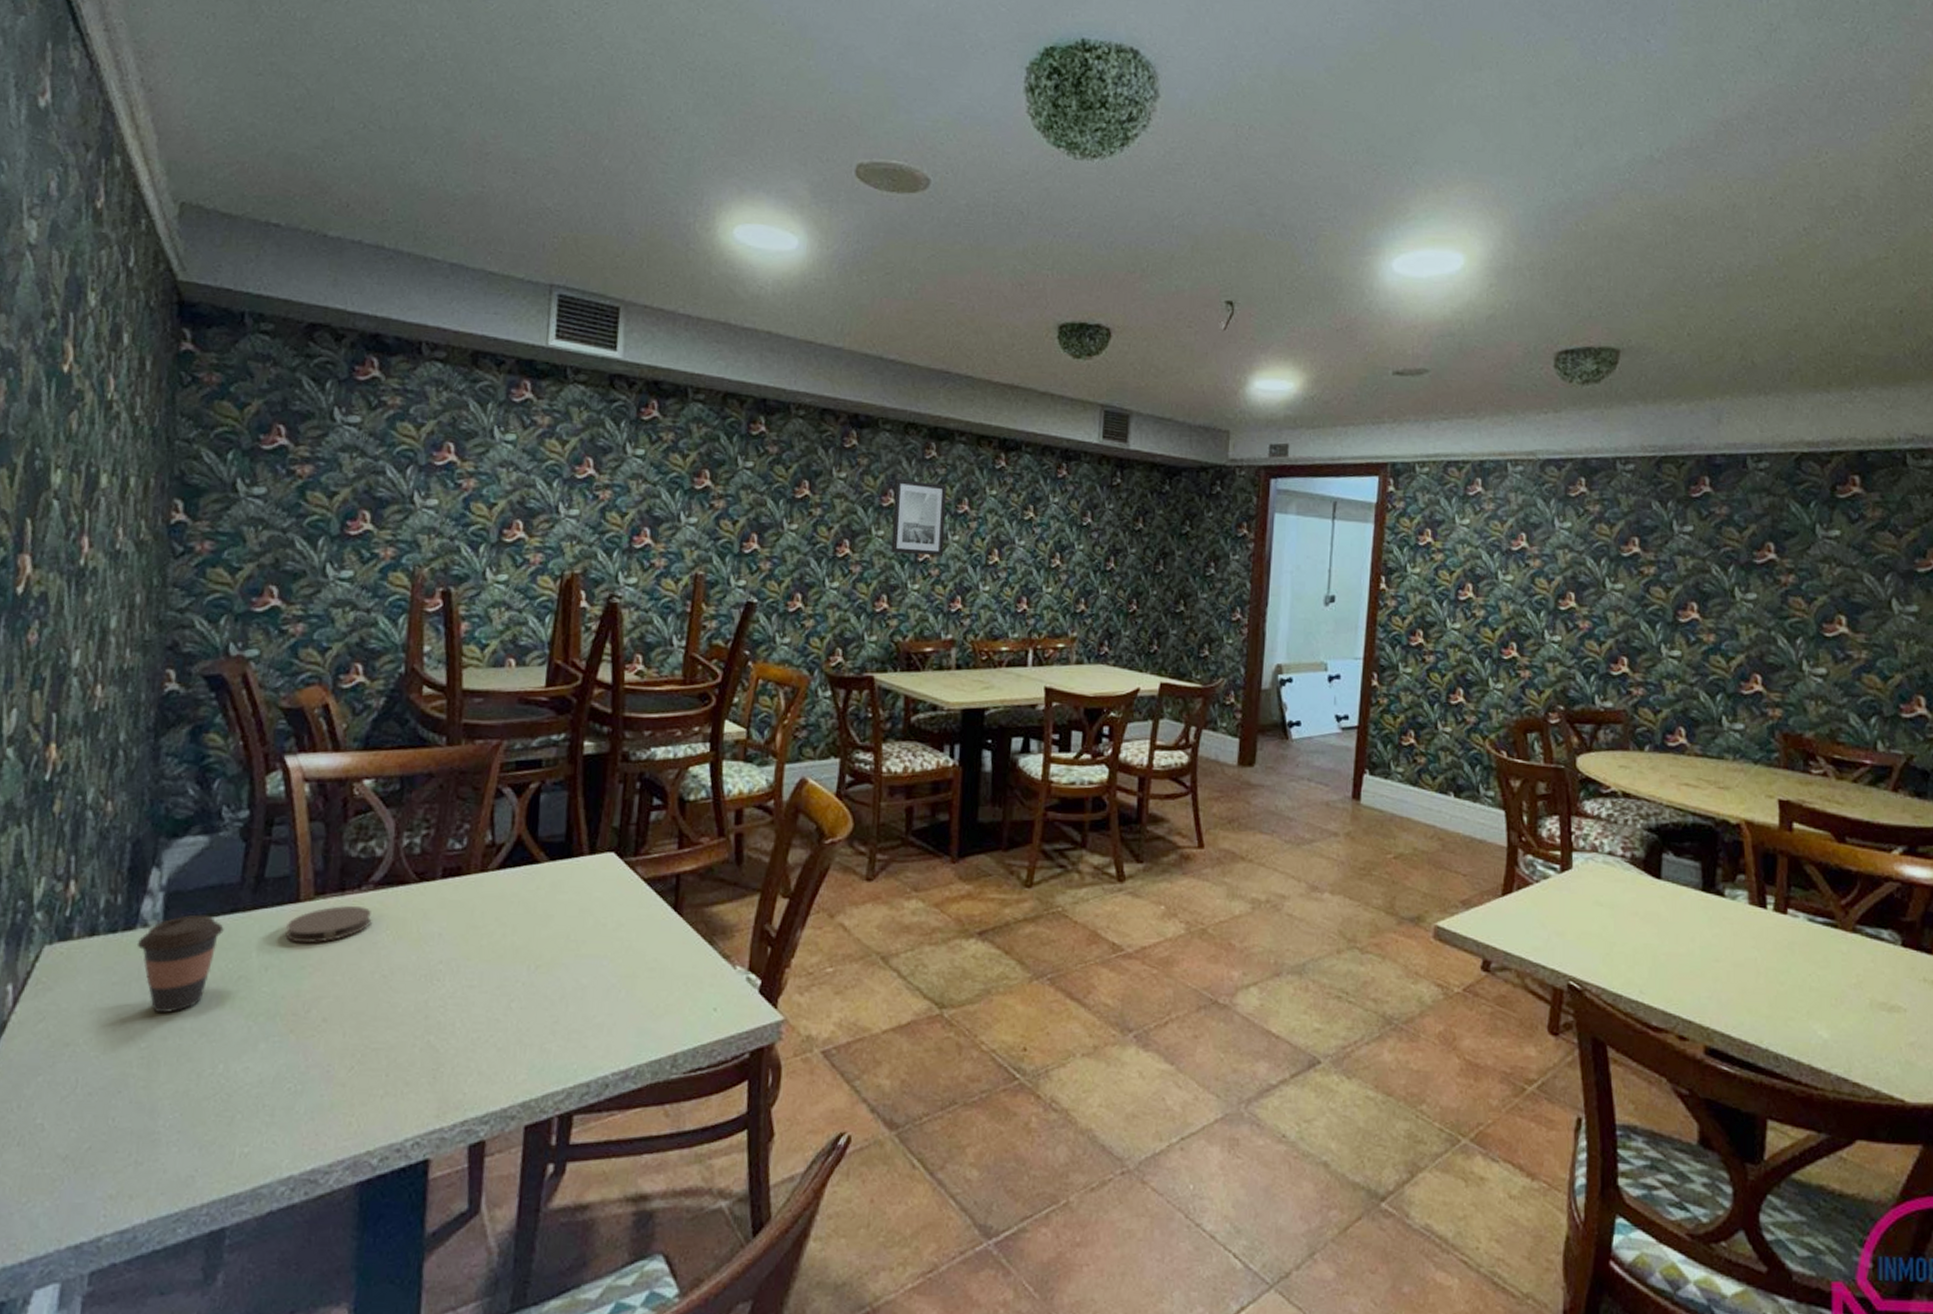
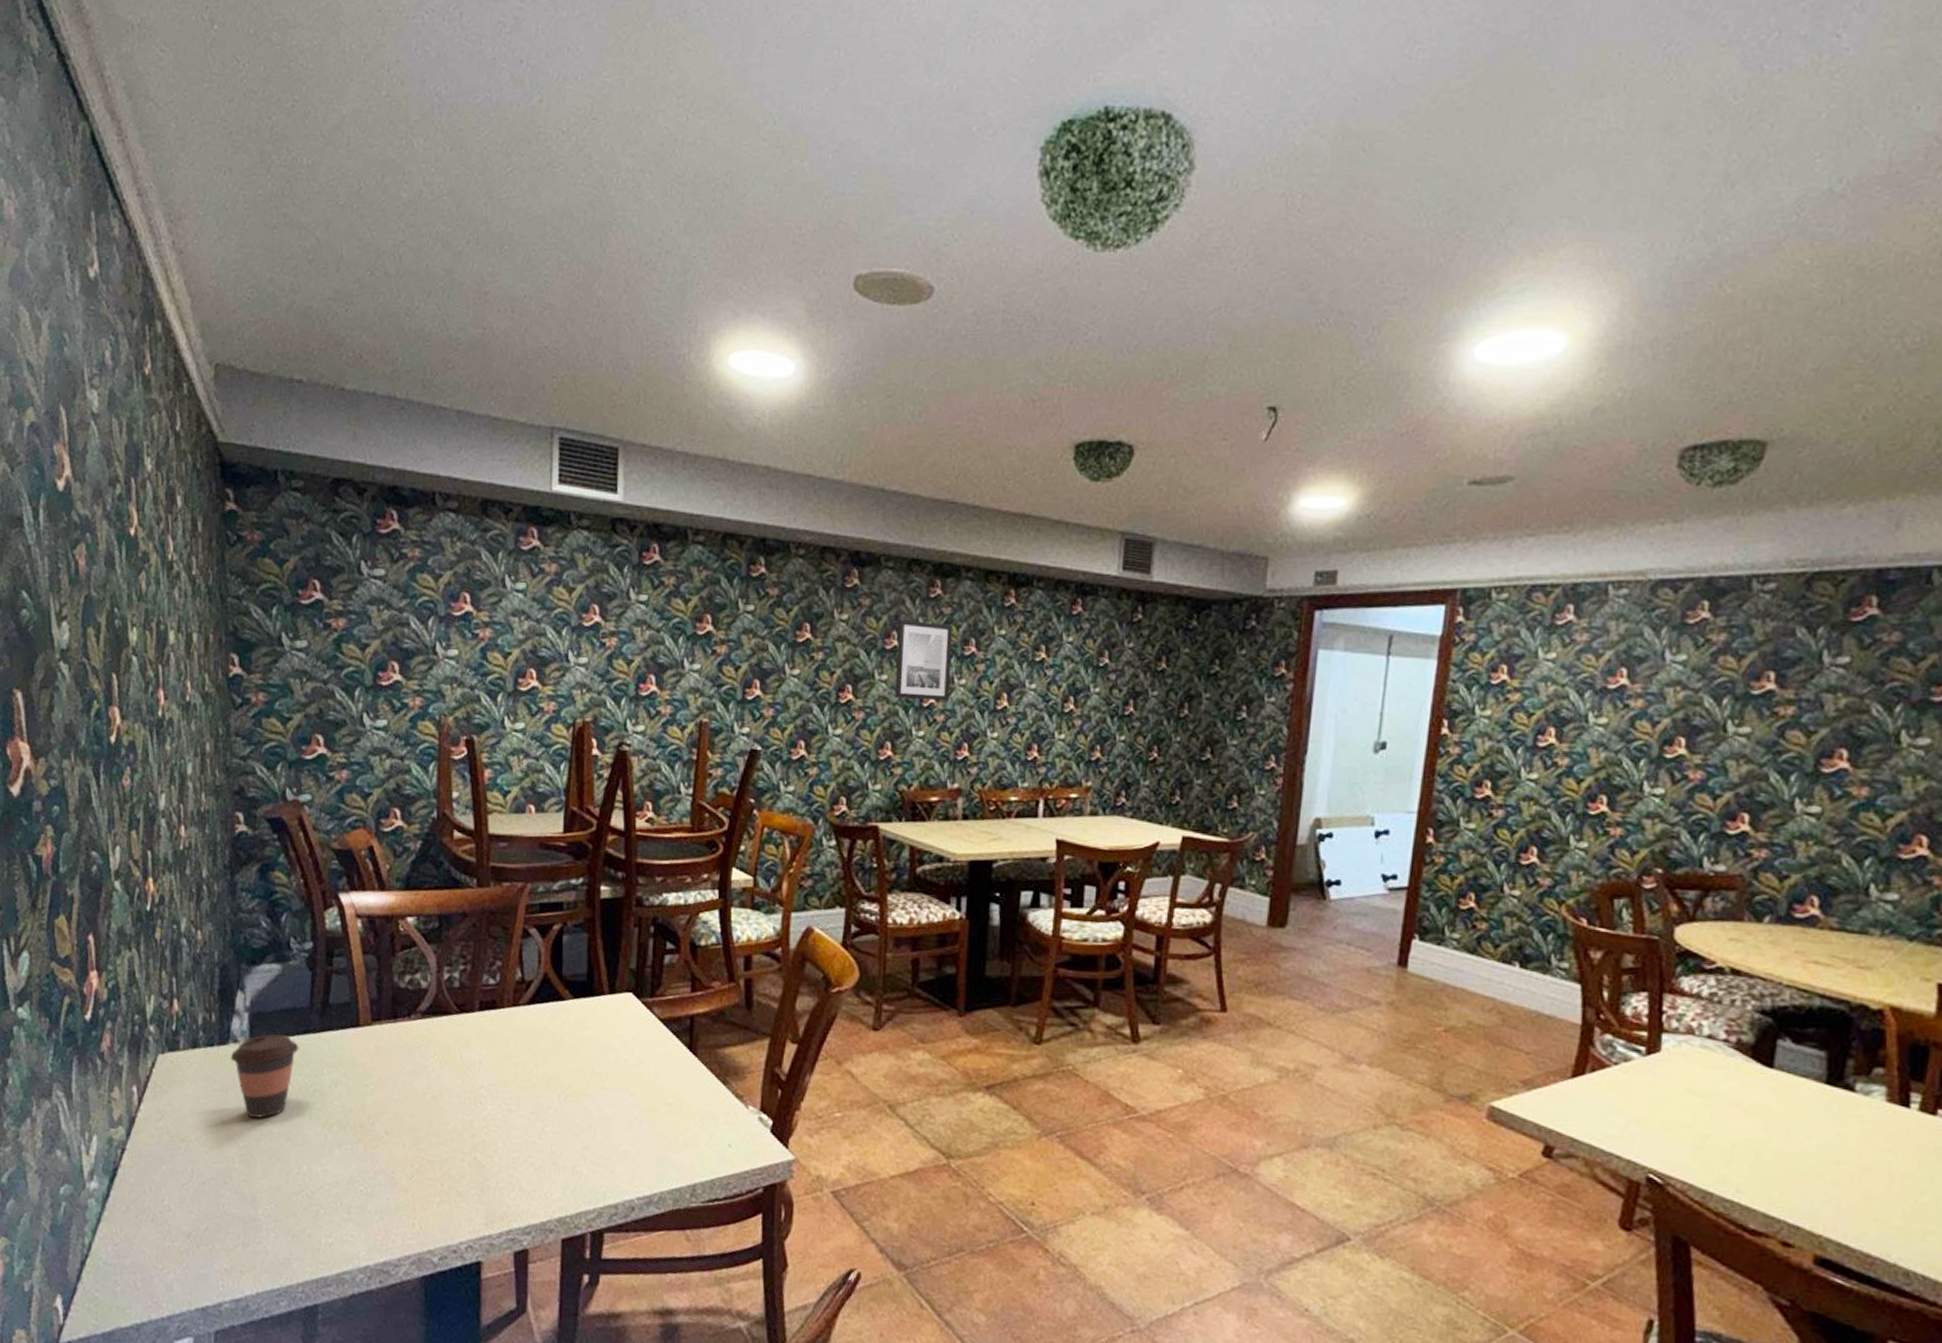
coaster: present [285,906,372,944] -> none [350,1032,421,1064]

